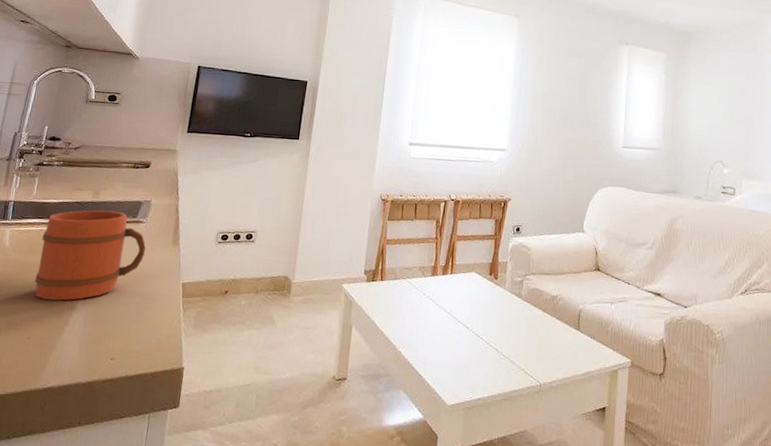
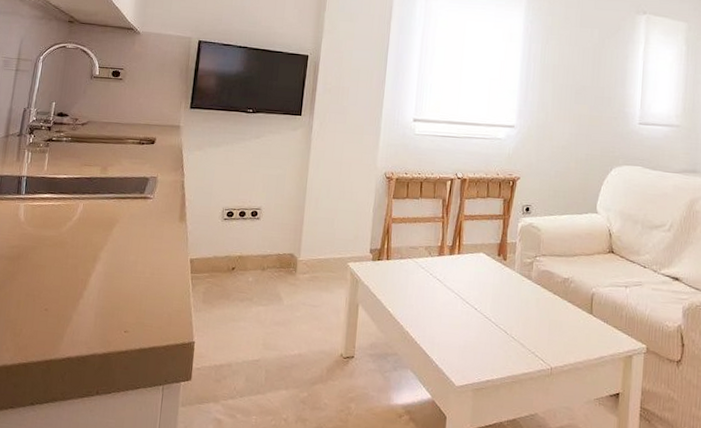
mug: present [34,210,146,301] -> none [49,185,154,274]

